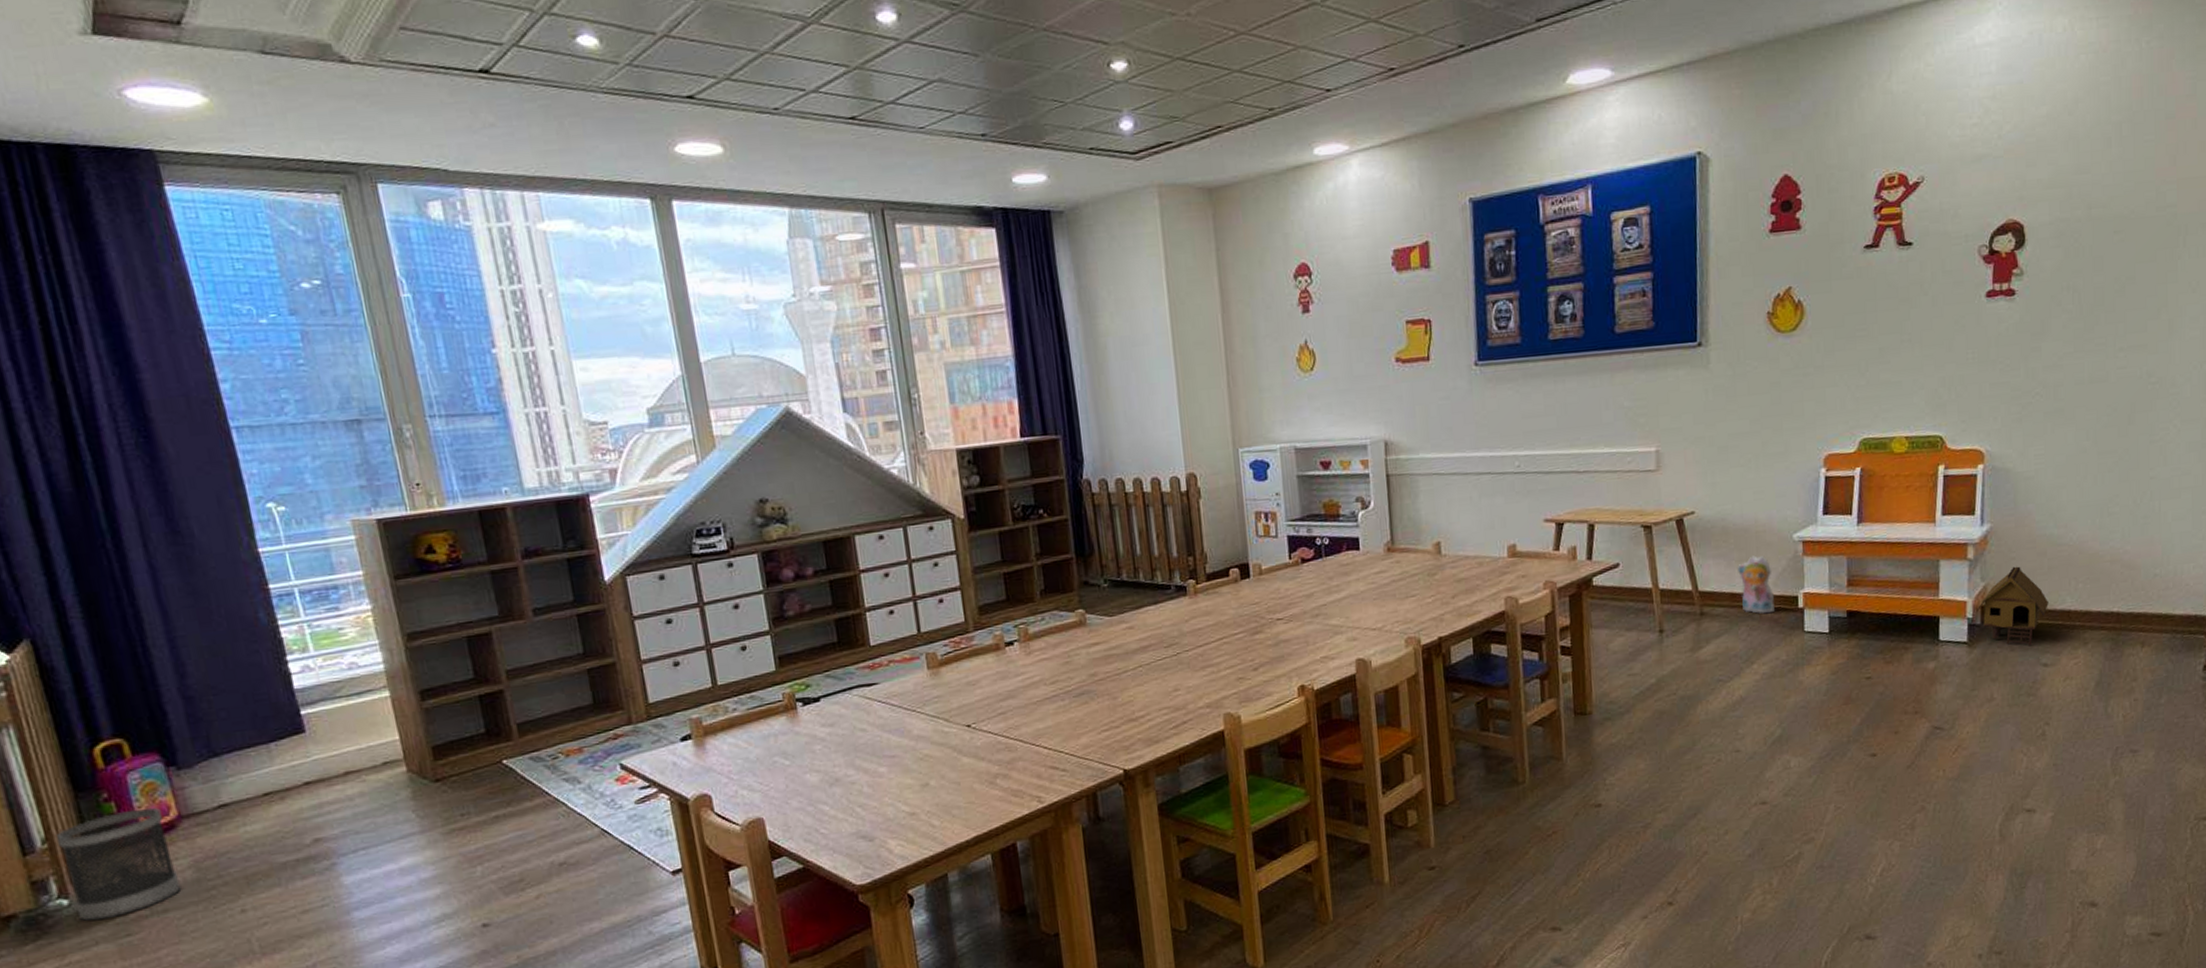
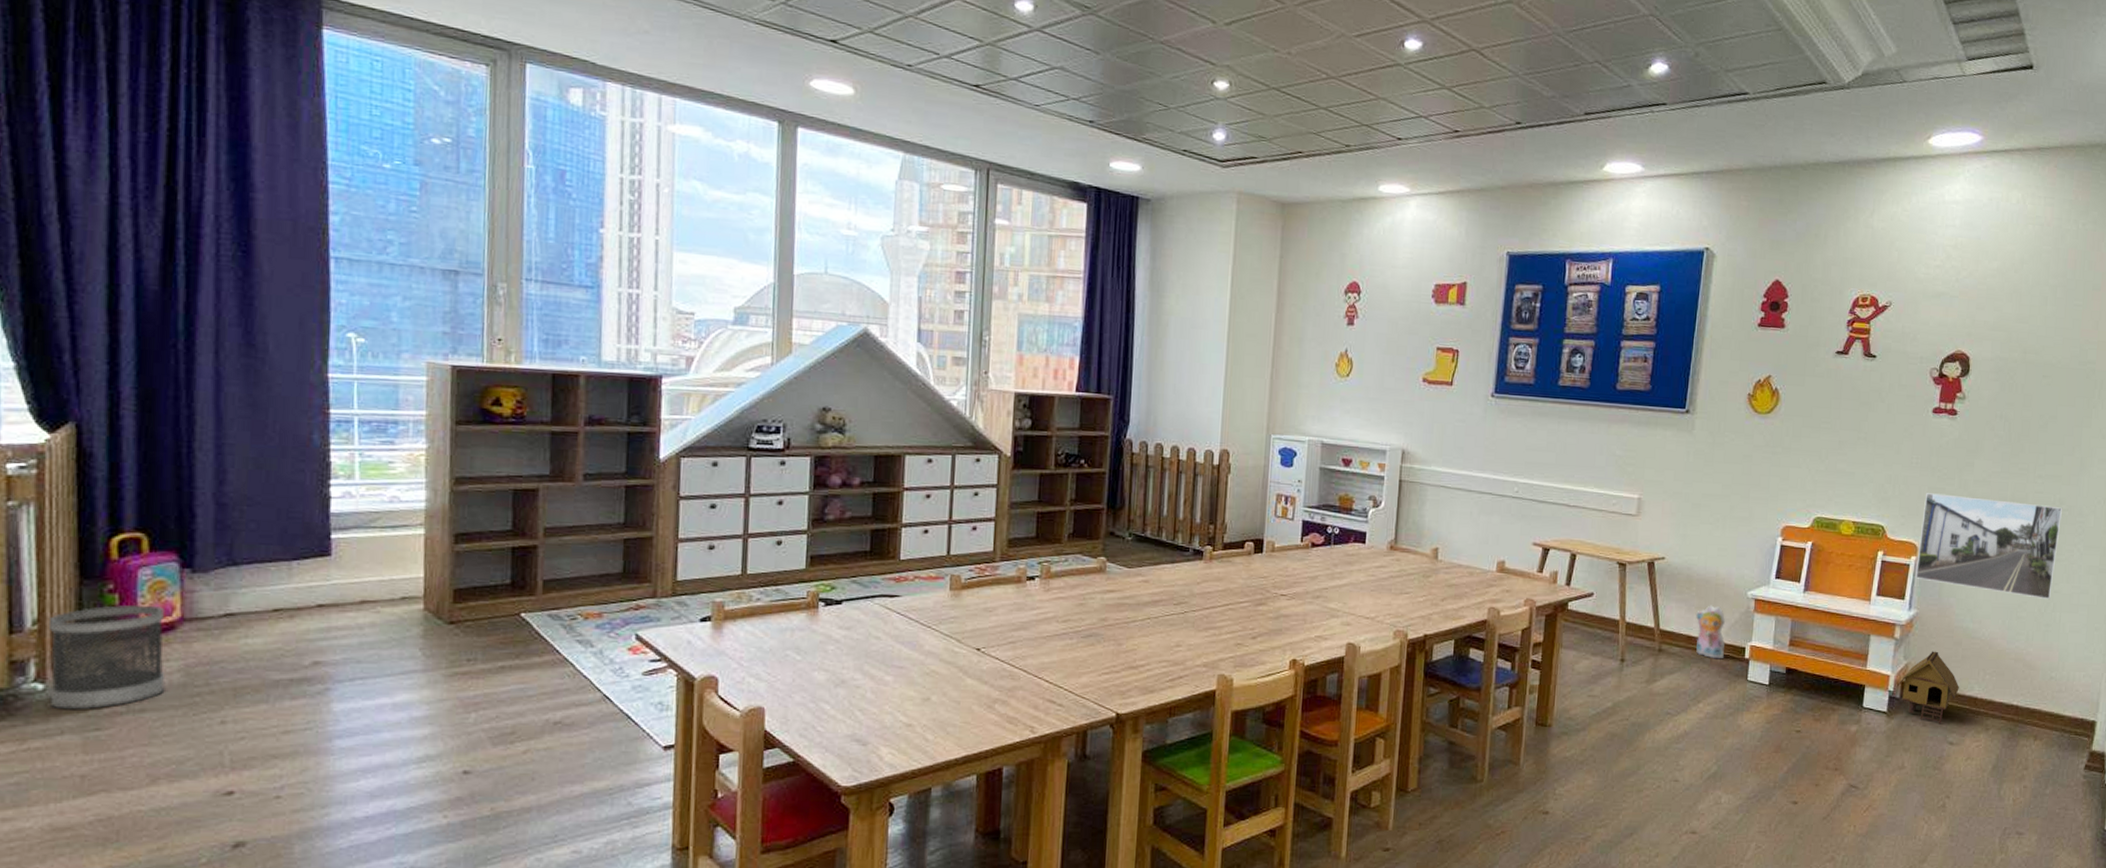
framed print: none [1984,380,2152,490] -> present [1915,493,2063,600]

